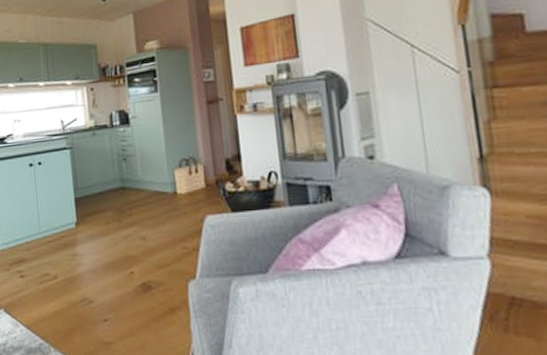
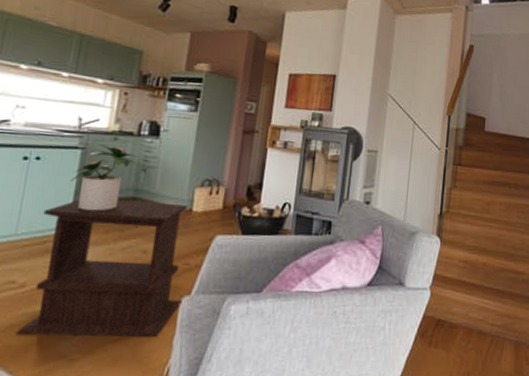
side table: none [54,188,190,323] -> present [16,199,188,338]
potted plant: none [67,141,123,205] -> present [69,144,142,212]

